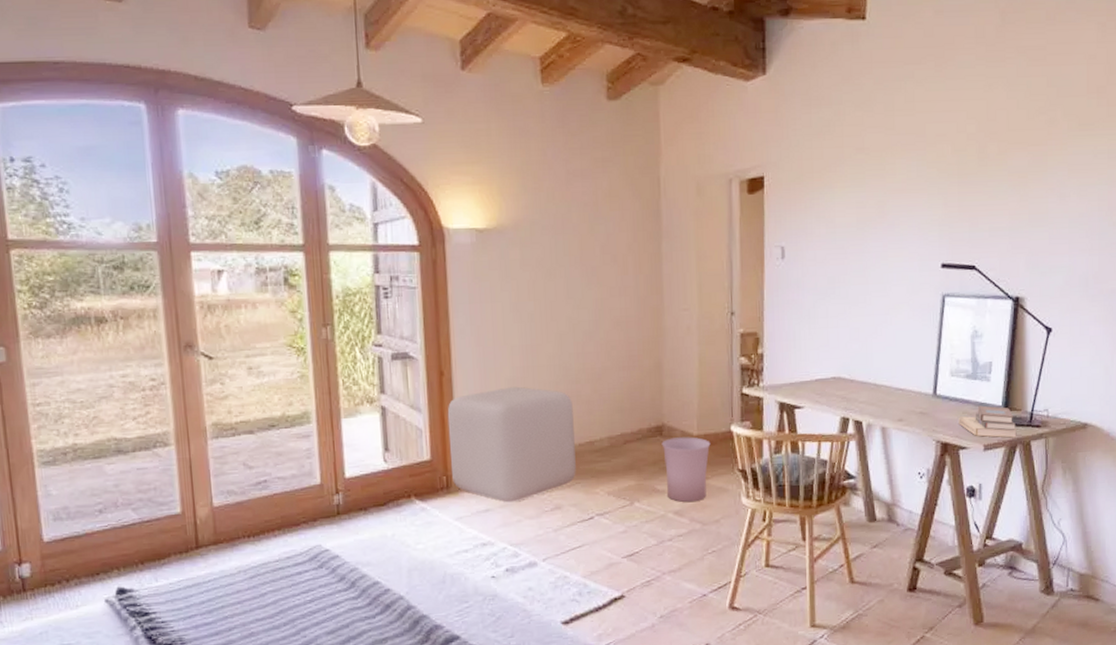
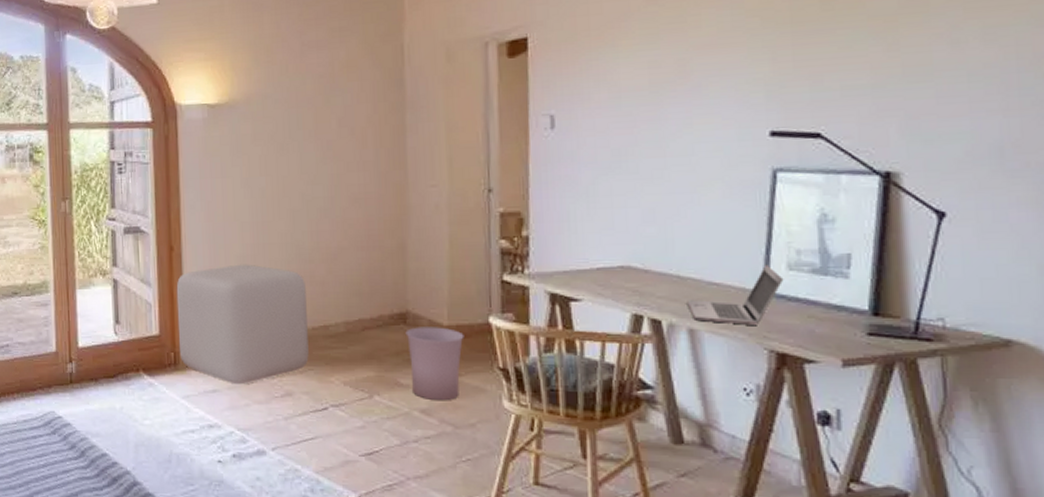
laptop: none [881,372,948,422] -> present [687,264,784,325]
books: present [958,405,1017,438] -> none [802,309,895,353]

